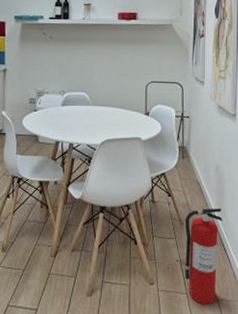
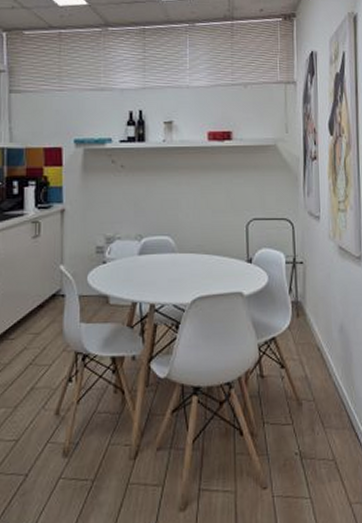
fire extinguisher: present [185,209,223,305] -> none [303,381,352,512]

